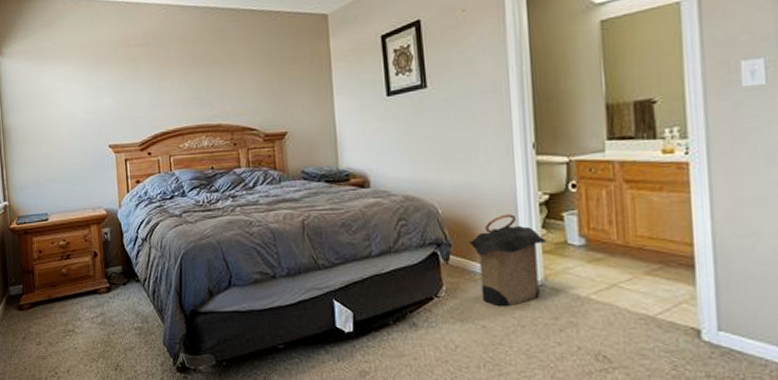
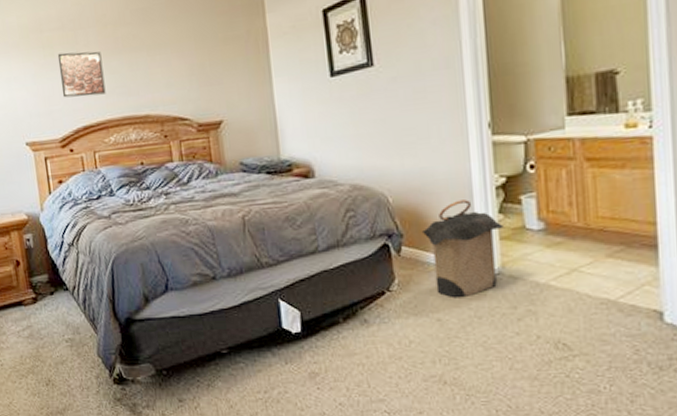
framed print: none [141,65,183,106] -> present [57,51,106,98]

